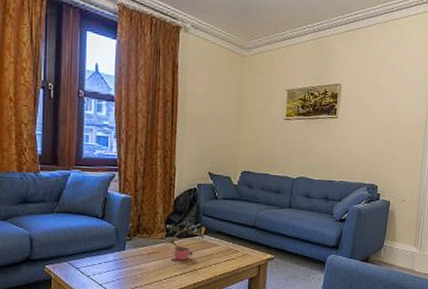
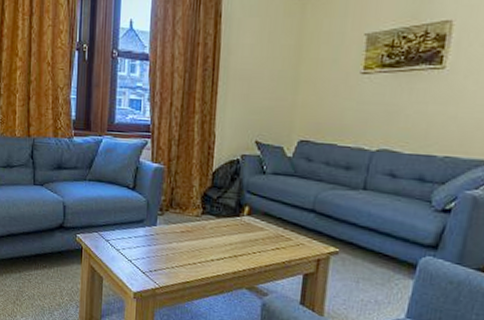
potted plant: present [164,219,205,261] -> none [200,196,249,244]

